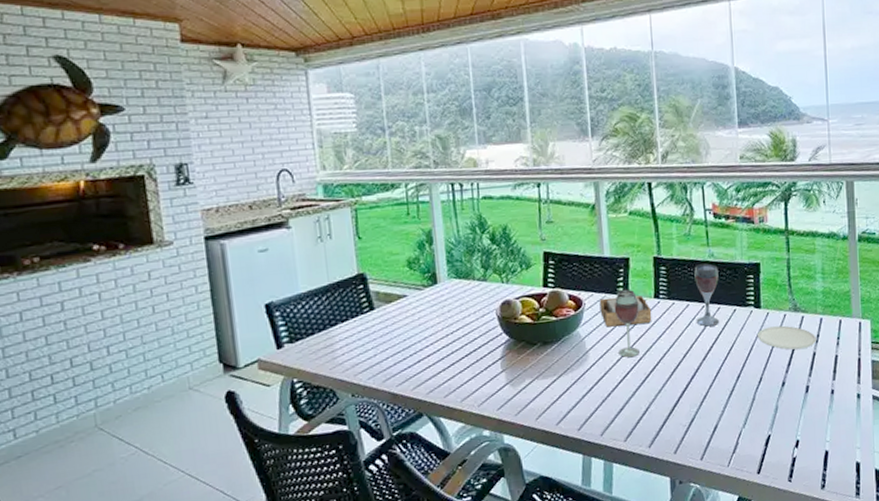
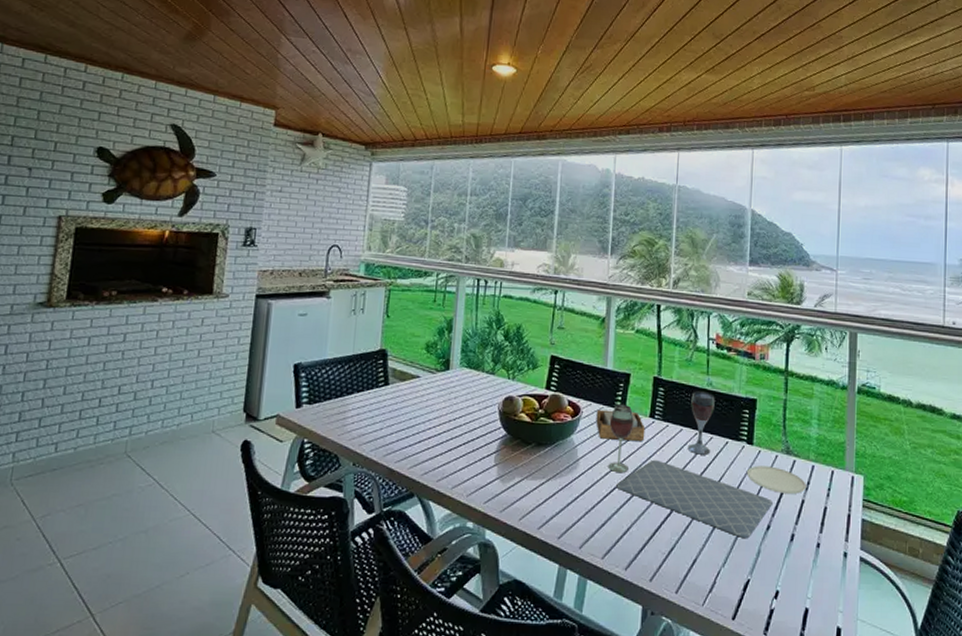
placemat: none [629,338,785,399] -> present [616,459,773,539]

